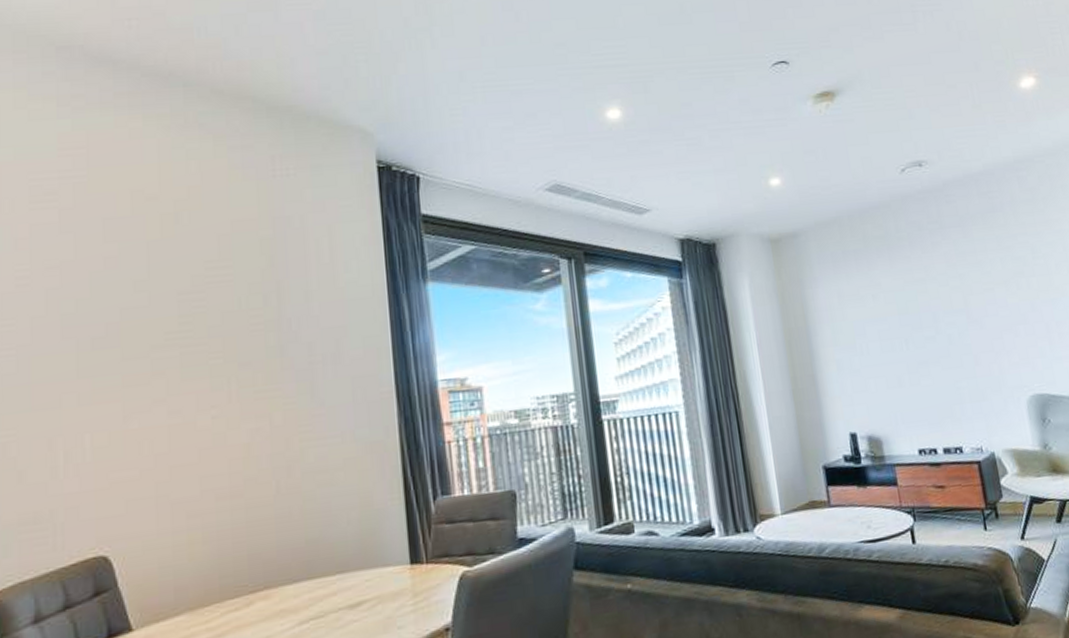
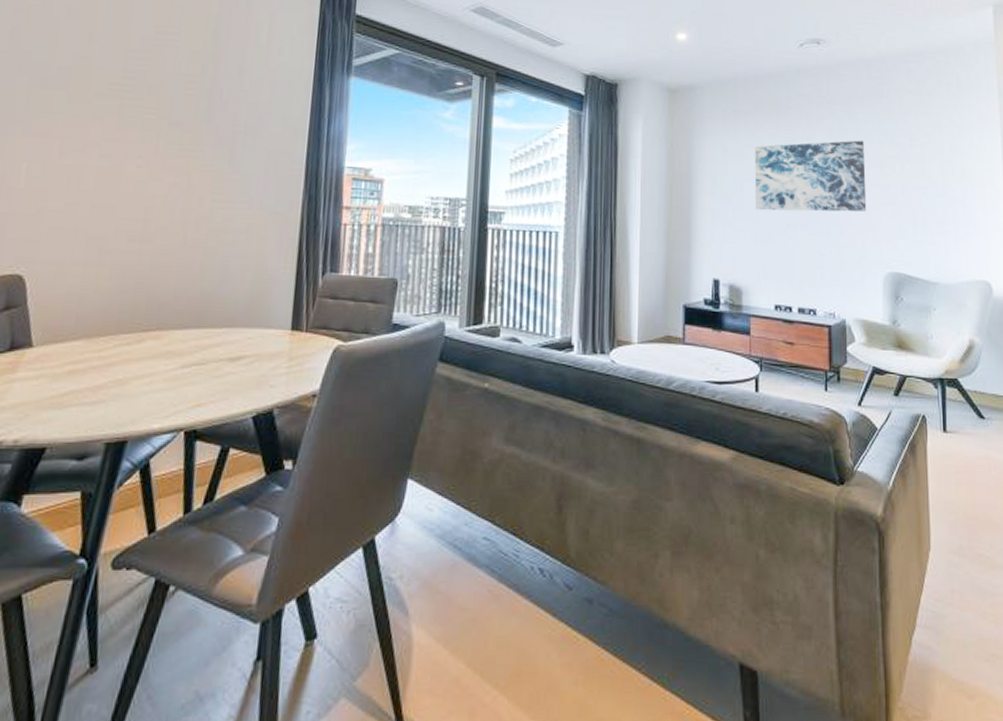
wall art: none [870,261,999,353] -> present [754,140,867,212]

